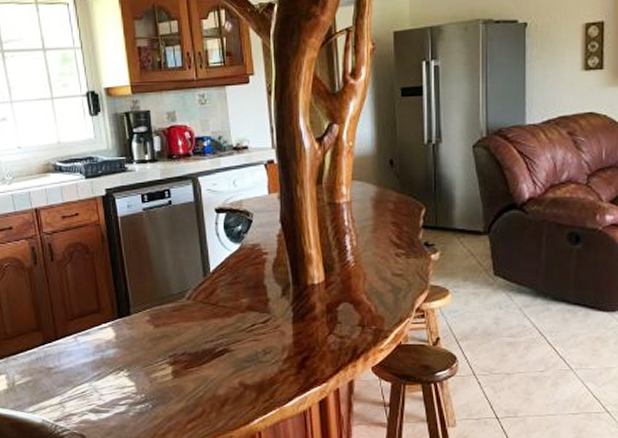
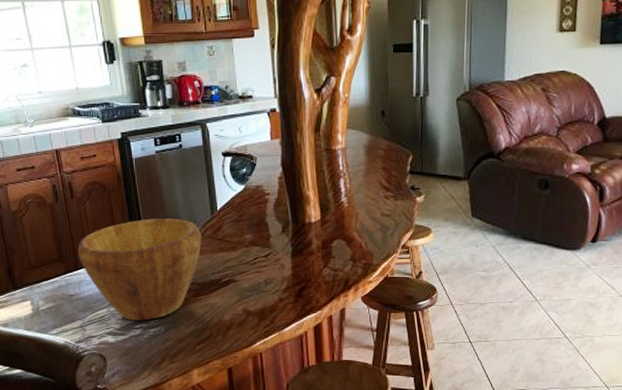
bowl: none [58,282,193,396] -> present [78,218,202,321]

